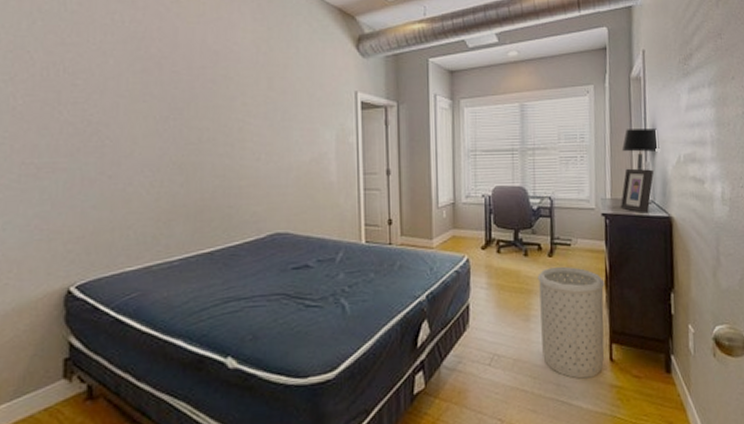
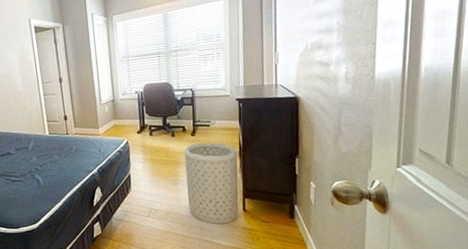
table lamp: present [621,129,659,204] -> none [253,22,288,88]
picture frame: present [621,168,655,213] -> none [253,58,283,96]

